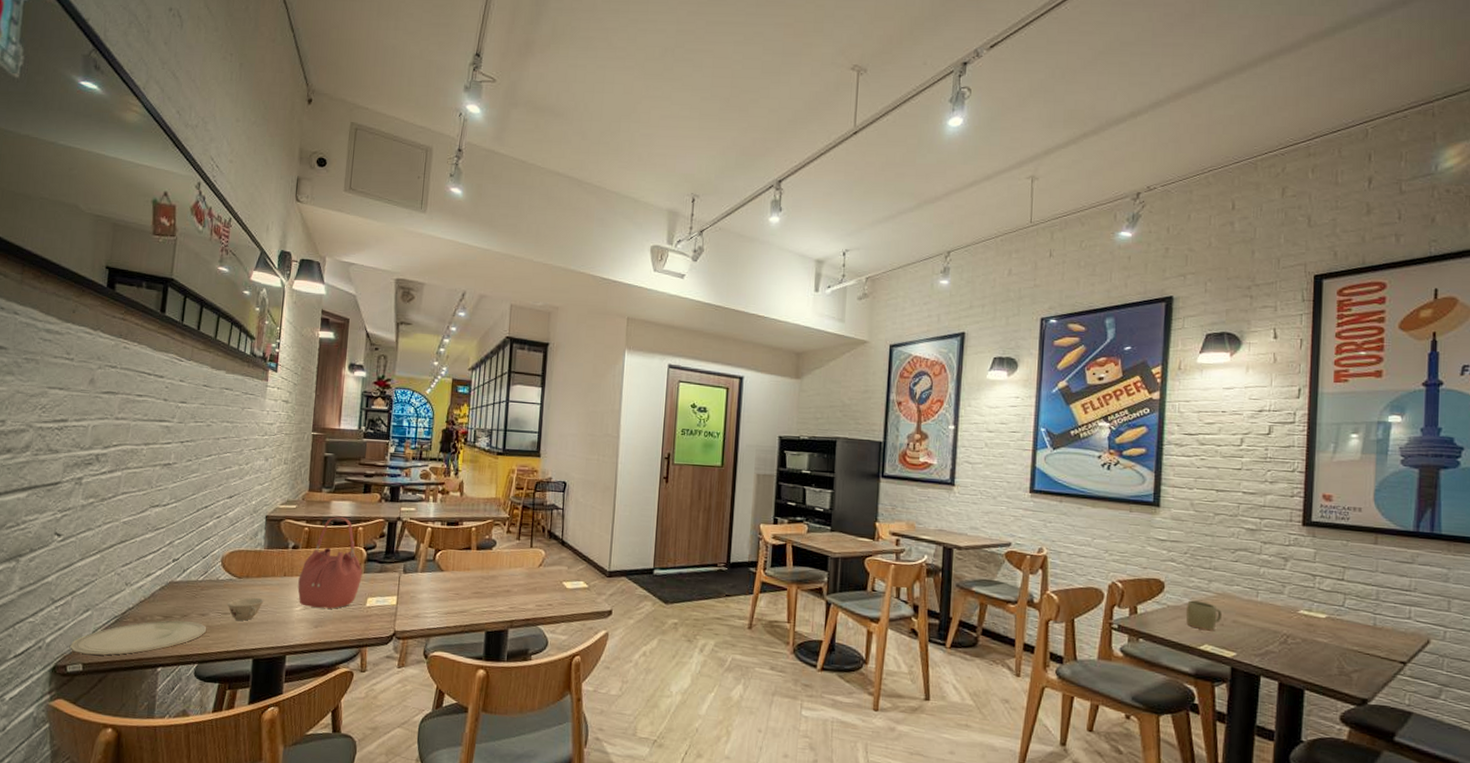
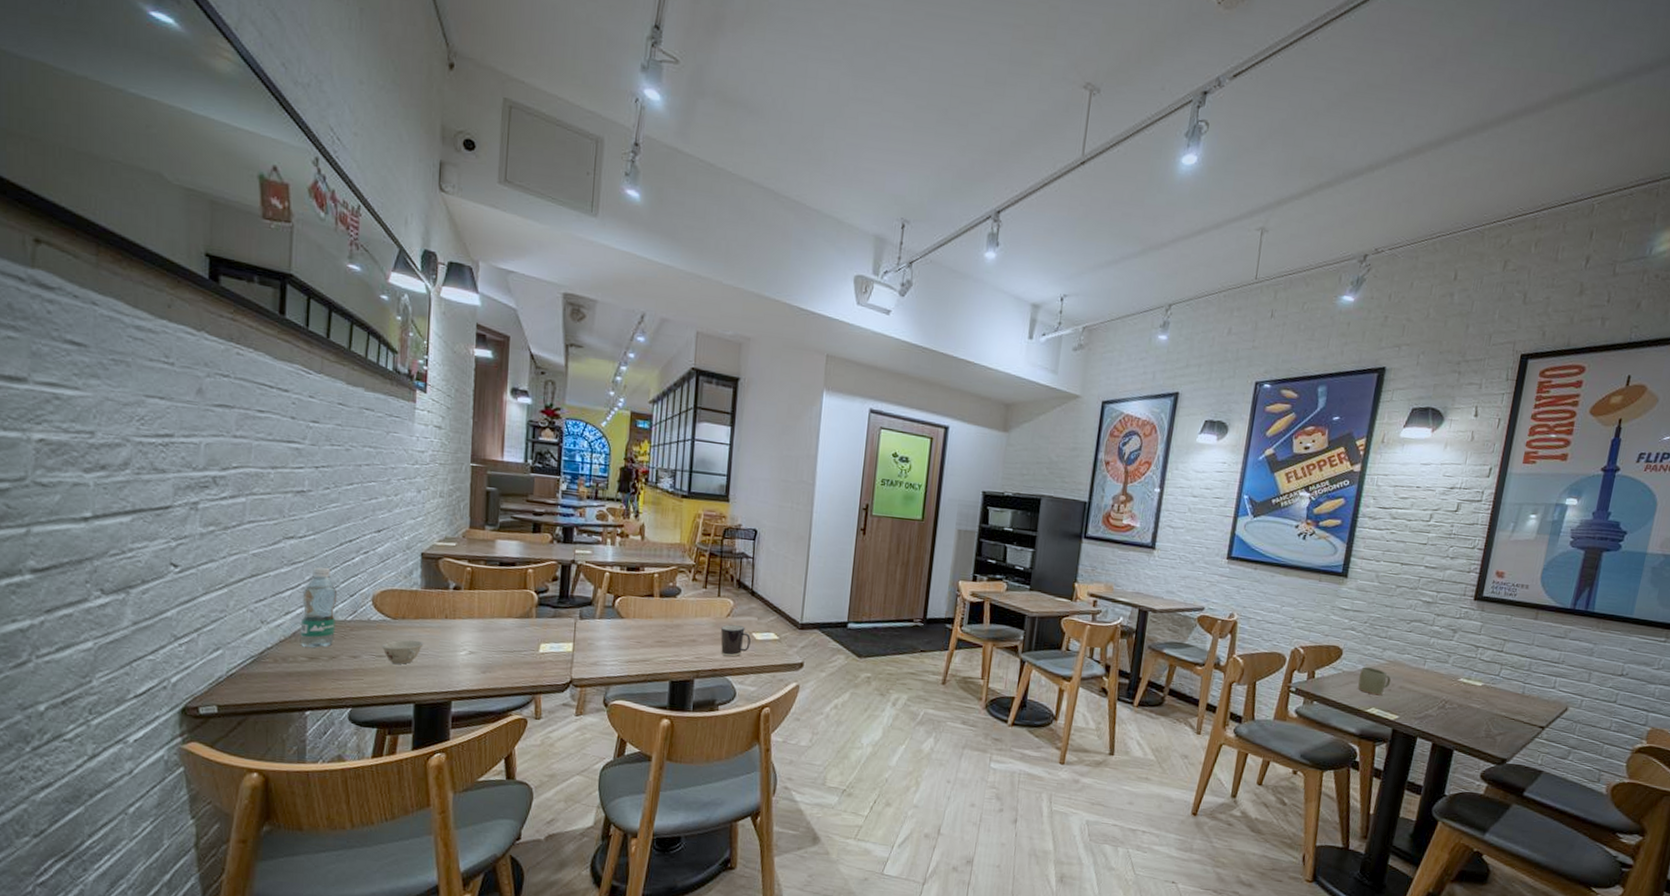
plate: present [69,620,207,656] -> none [199,662,360,698]
bottle: none [157,531,192,609] -> present [300,567,338,649]
handbag: present [297,517,363,609] -> none [461,557,534,654]
mug: none [532,574,561,606] -> present [720,624,751,657]

